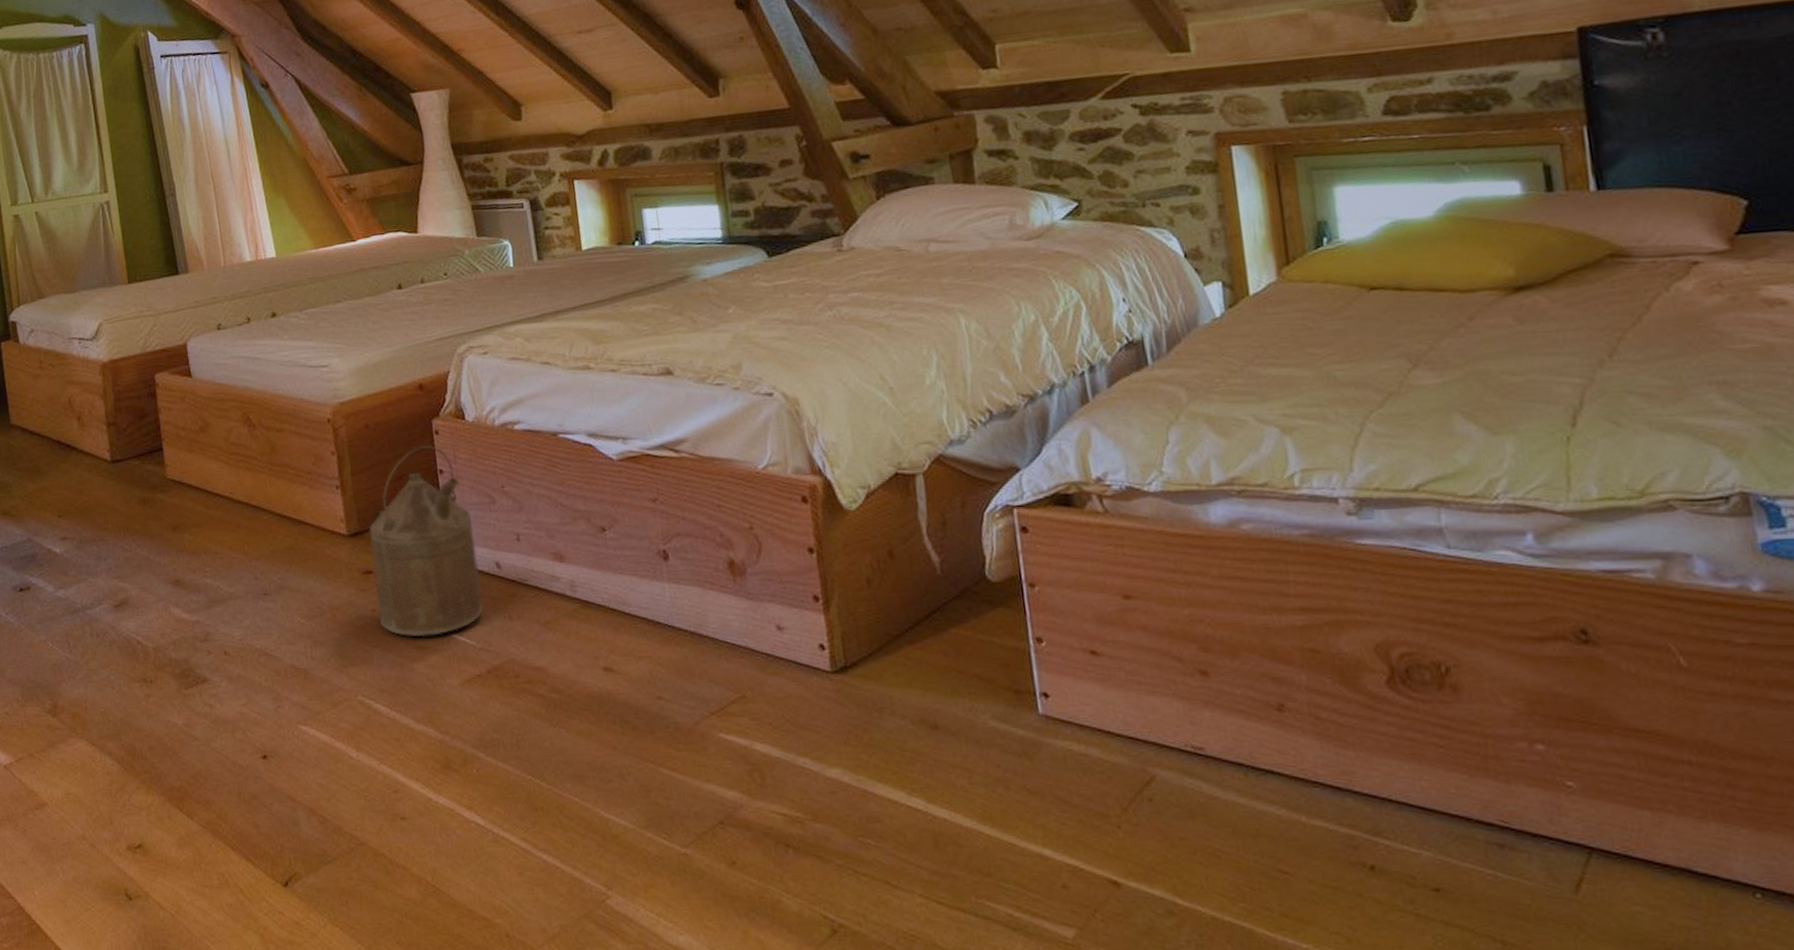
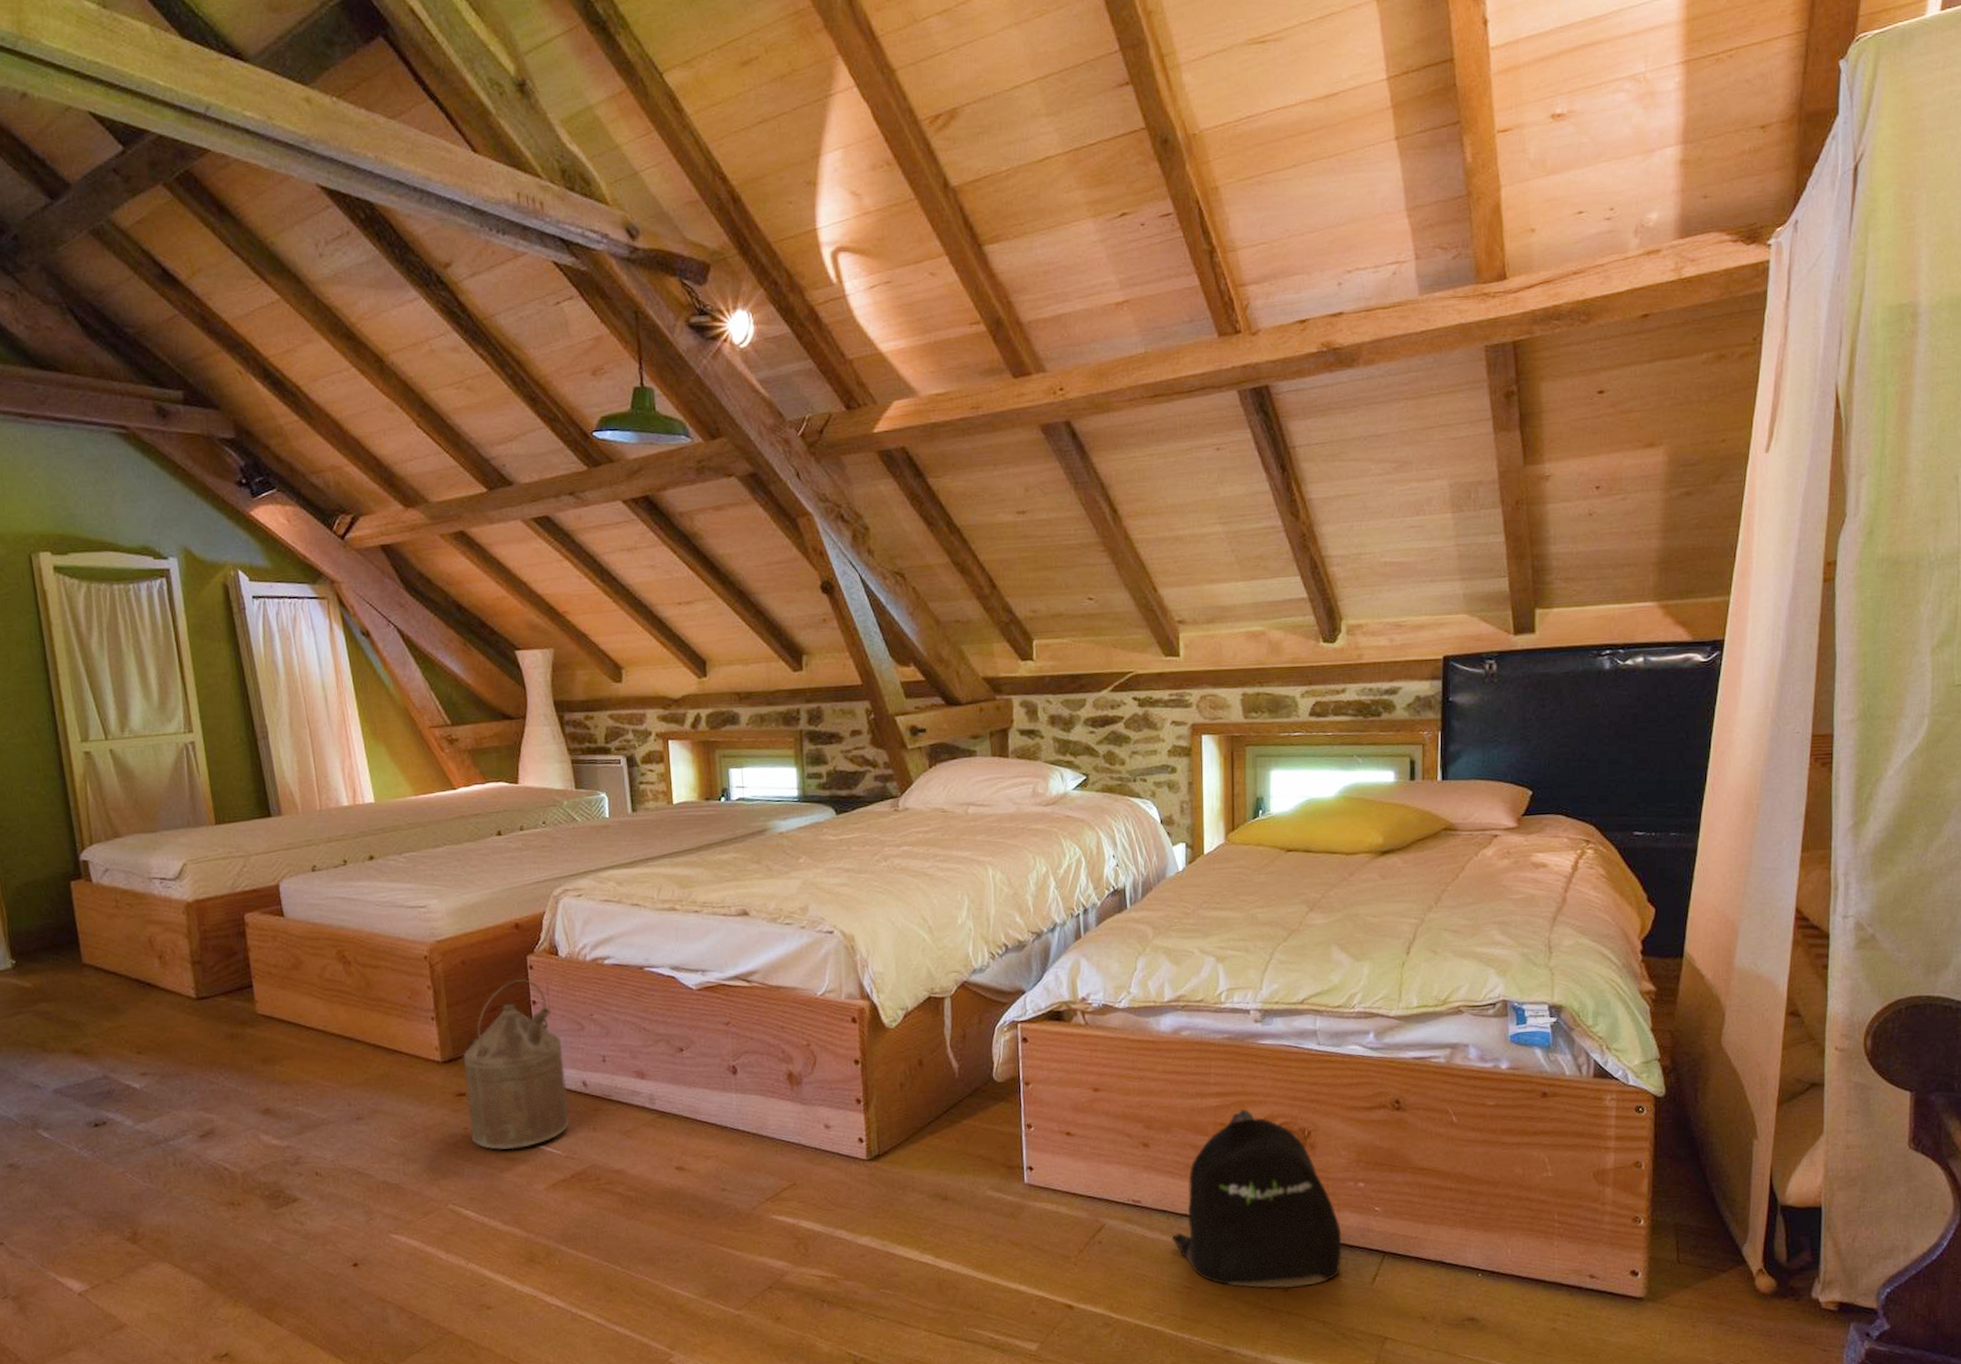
backpack: none [1254,630,1522,888] -> present [1172,1108,1342,1289]

